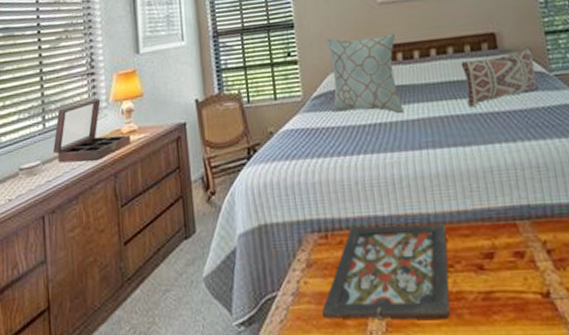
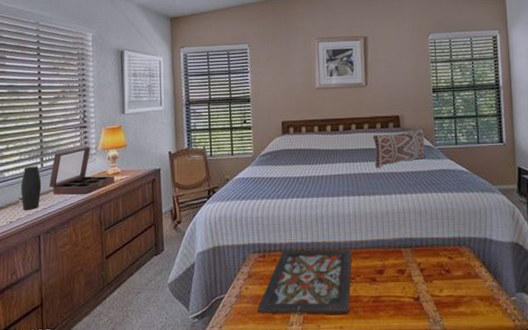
vase: none [20,127,45,184] -> present [21,166,42,210]
pillow: present [326,33,404,113] -> none [274,111,329,169]

